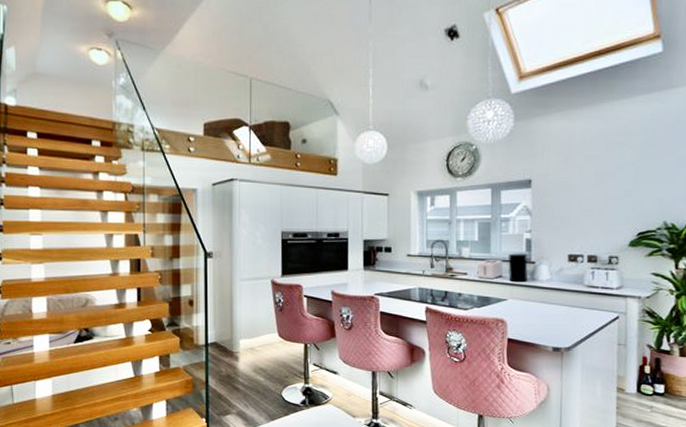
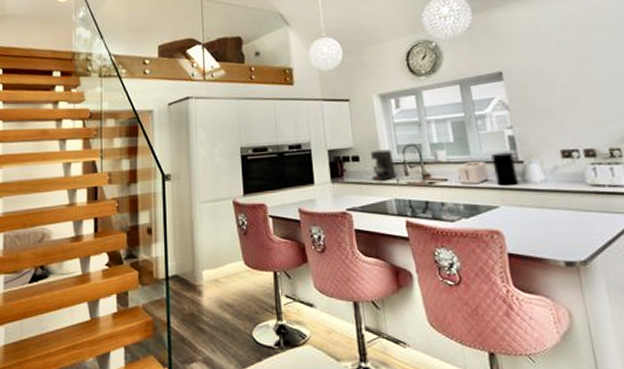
coffee maker: none [401,243,423,271] -> present [371,149,397,181]

